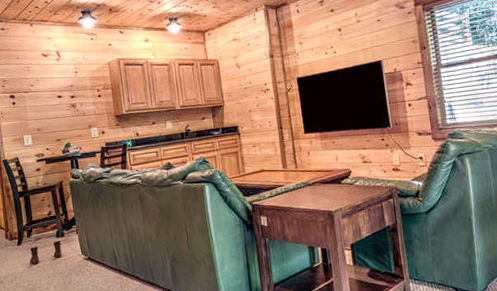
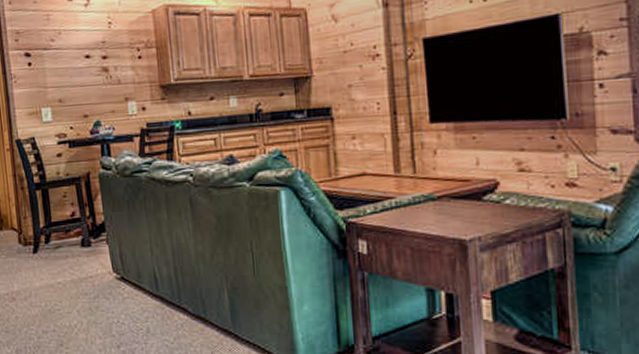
boots: present [29,240,62,264] -> none [48,251,88,279]

